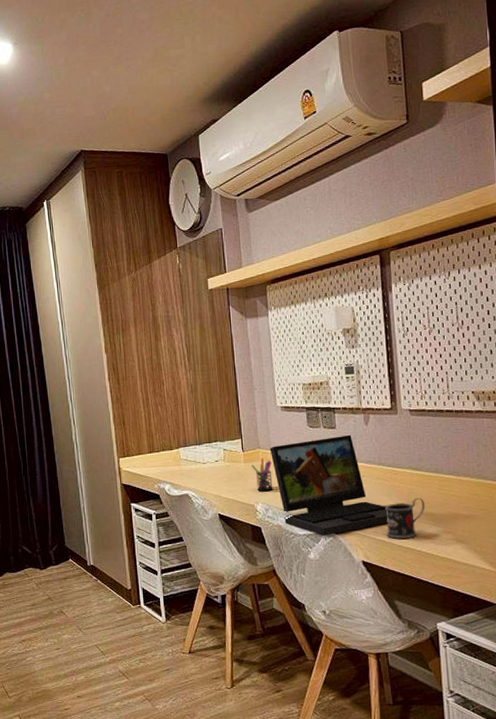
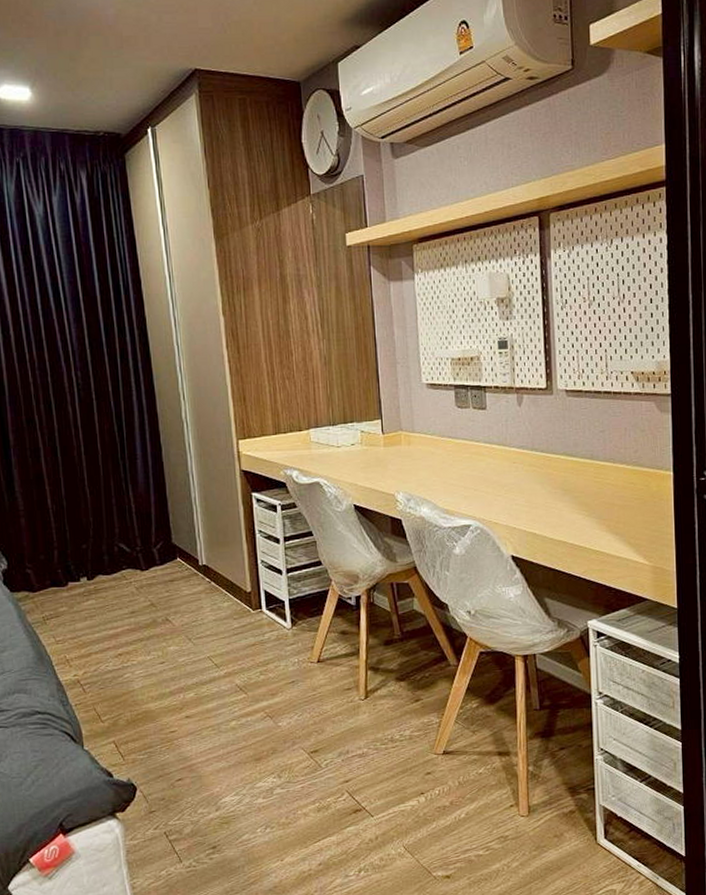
pen holder: present [251,458,273,492] -> none [392,441,416,480]
laptop: present [269,434,389,537] -> none [413,416,540,529]
mug: present [385,497,426,539] -> none [537,486,580,531]

